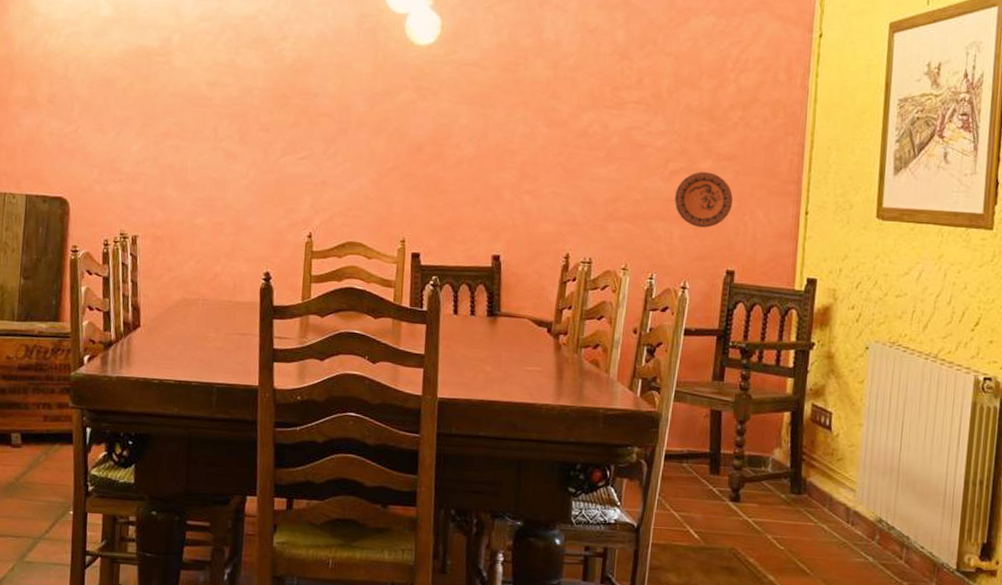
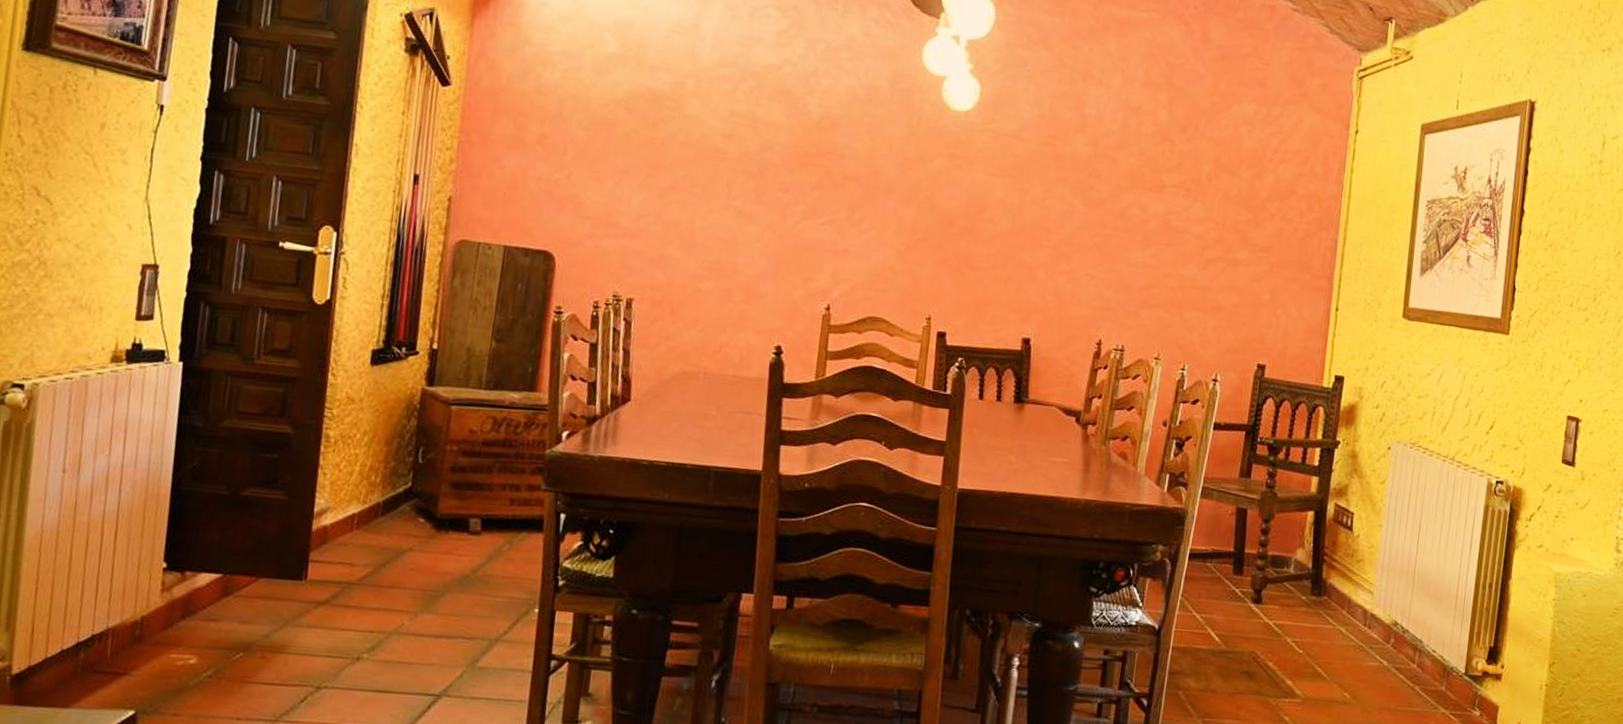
decorative plate: present [674,172,733,228] -> none [1209,262,1267,320]

